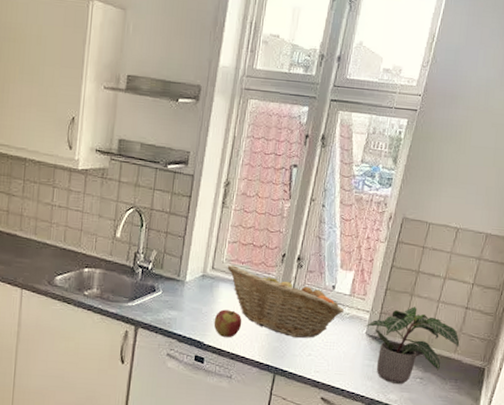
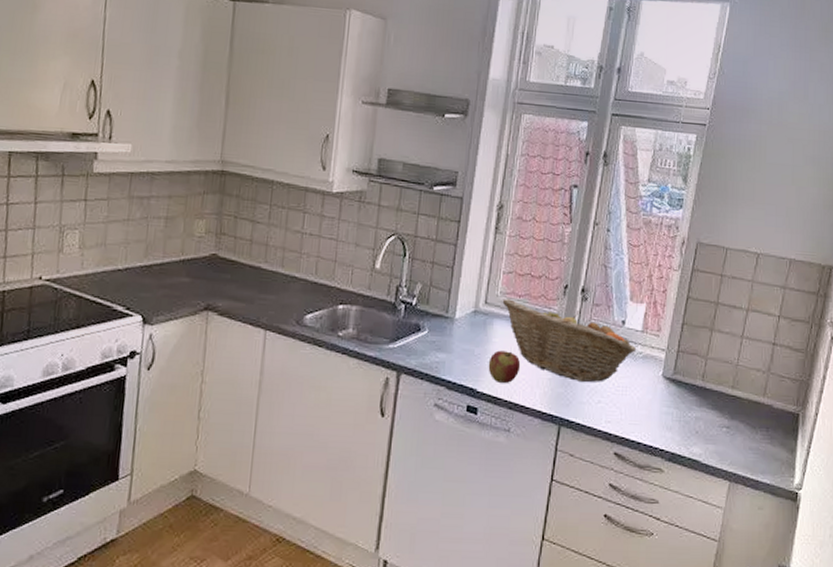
potted plant: present [365,307,460,384] -> none [661,343,769,434]

